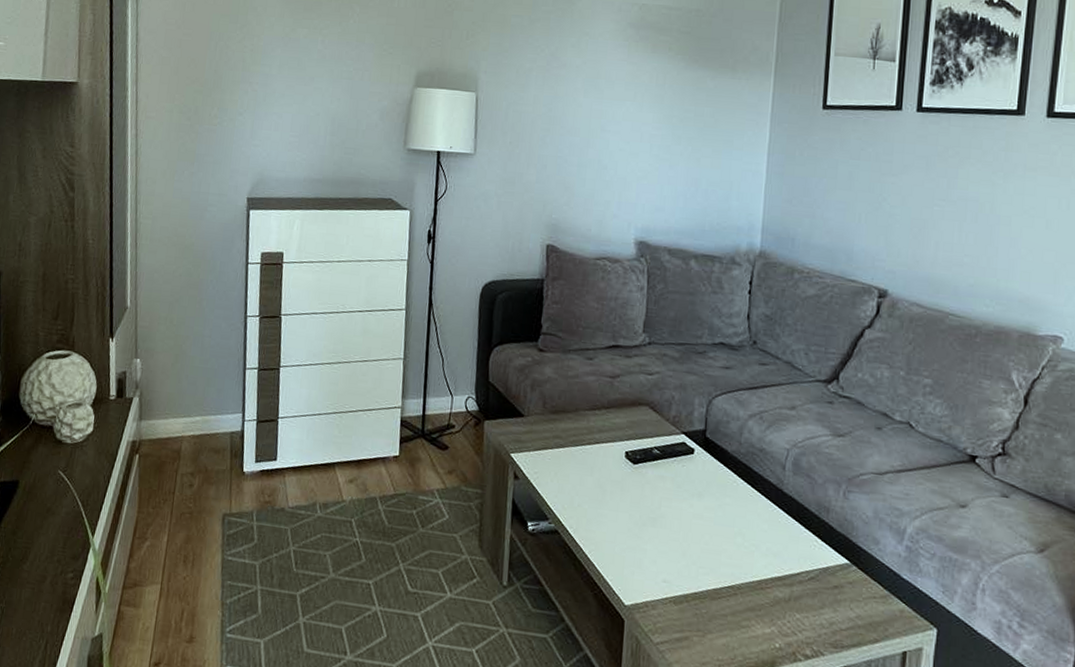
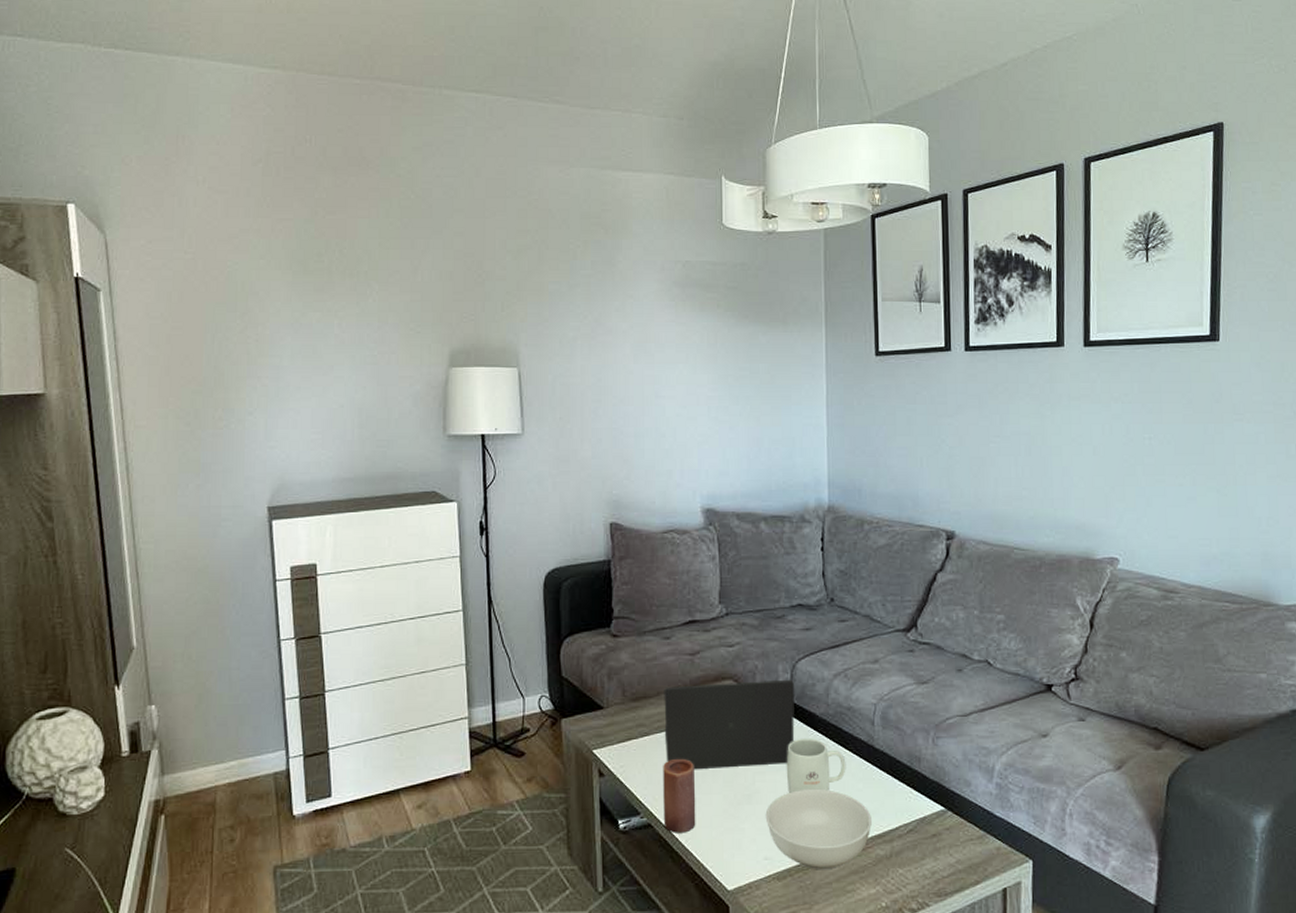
candle: none [570,473,604,544] -> present [663,758,696,833]
laptop: none [578,404,709,494] -> present [664,679,795,769]
bowl: none [667,520,774,603] -> present [765,788,872,870]
mug: none [692,472,753,527] -> present [786,739,846,793]

